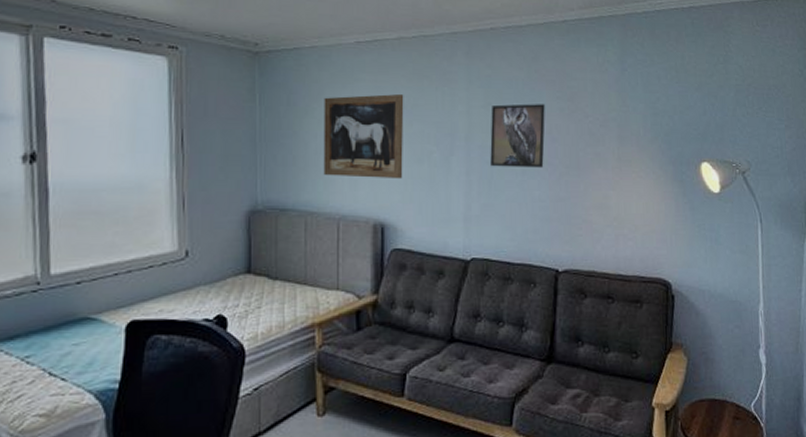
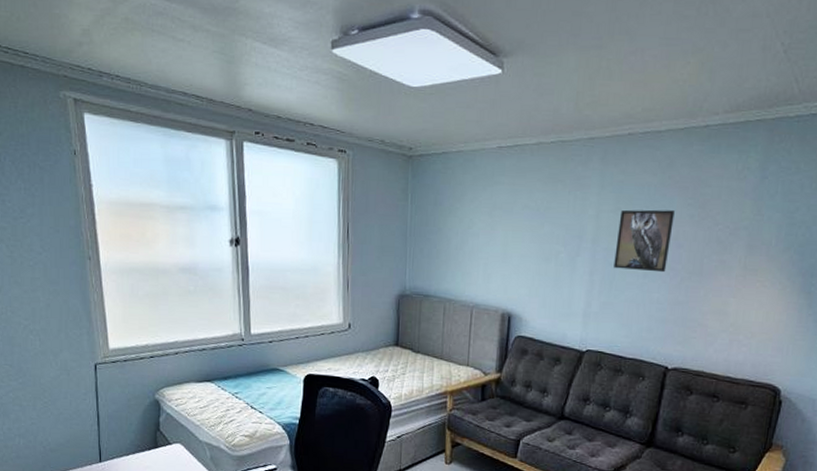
wall art: present [323,94,404,179] -> none [462,197,538,276]

